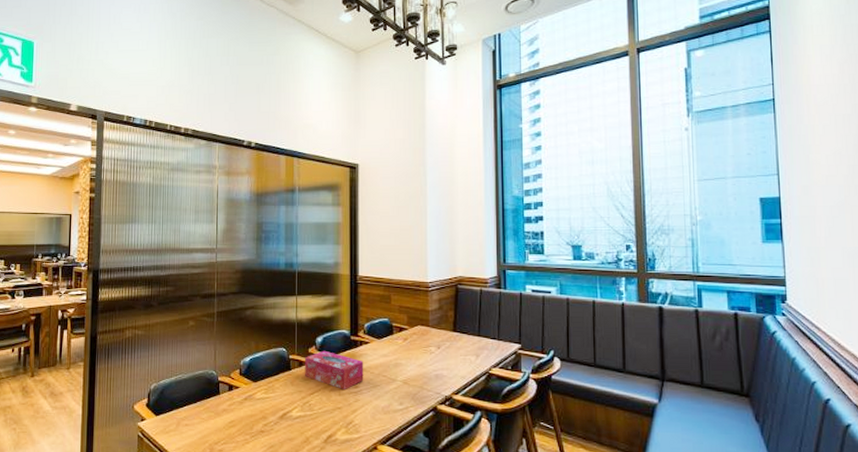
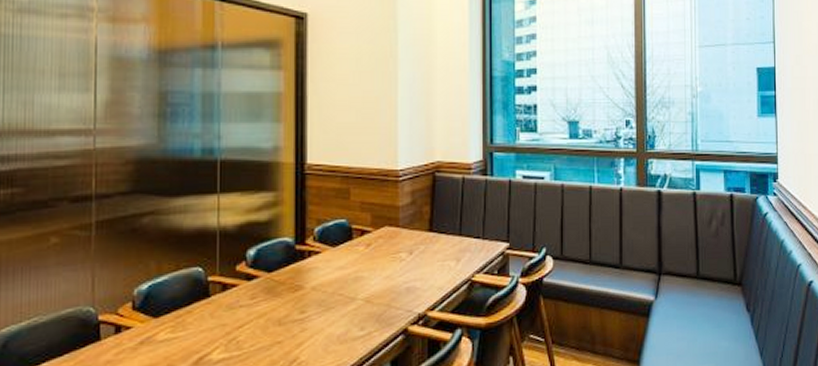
tissue box: present [305,350,364,391] -> none [231,266,313,318]

